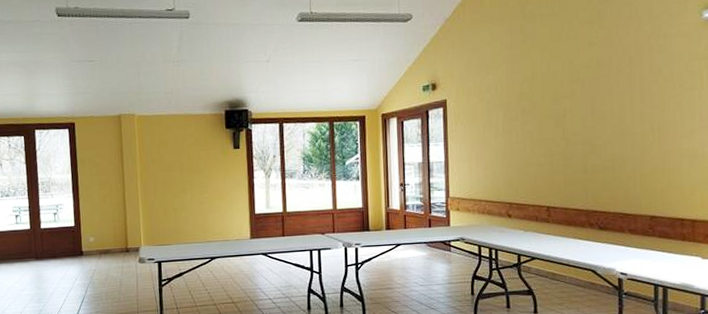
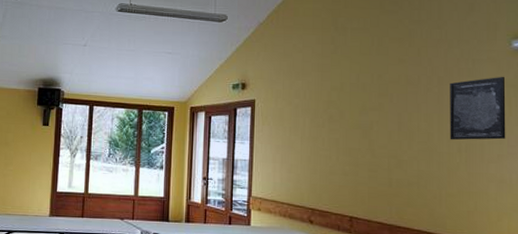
wall art: none [641,49,698,120] -> present [450,76,506,140]

